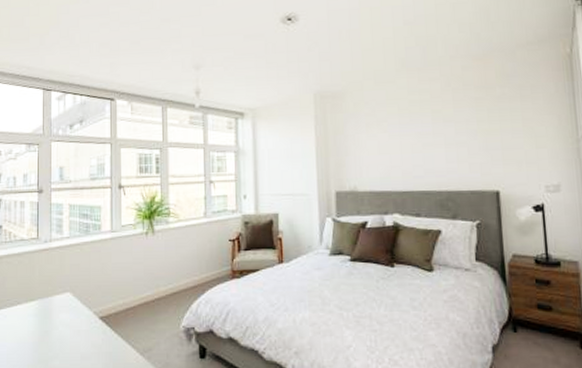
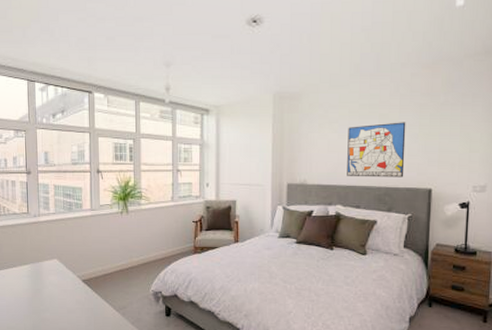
wall art: none [399,118,467,181] -> present [347,122,406,178]

